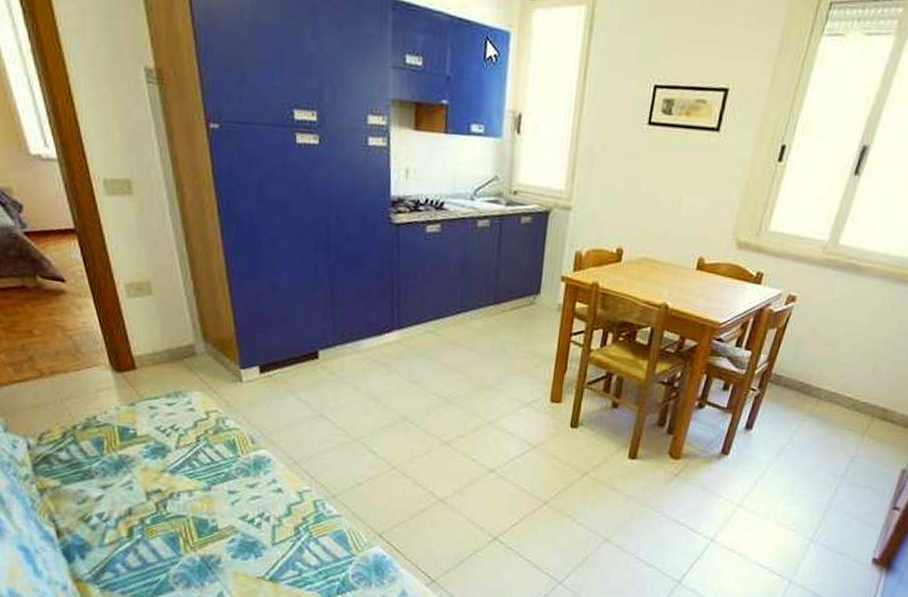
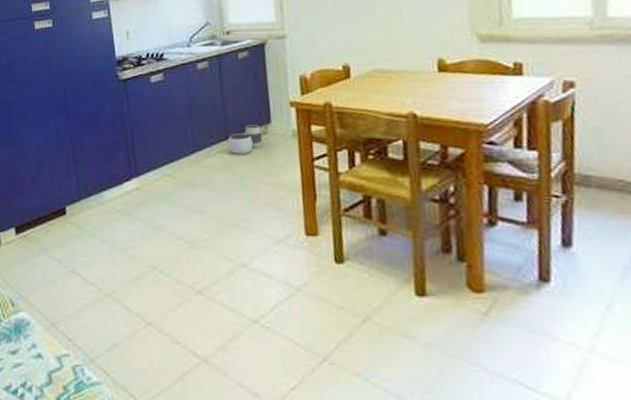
waste basket: none [495,293,530,321] -> present [227,124,262,154]

